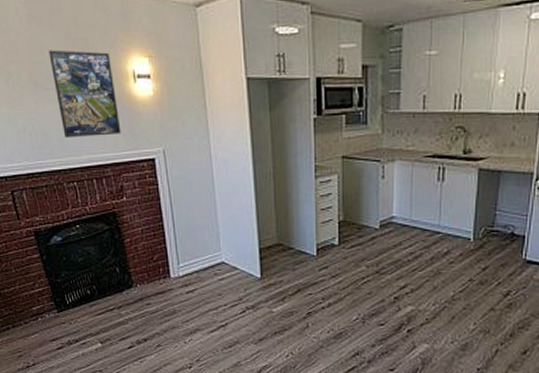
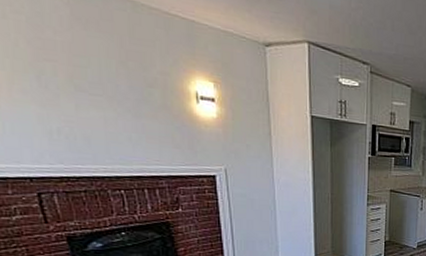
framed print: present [49,50,121,139] -> none [96,56,180,149]

